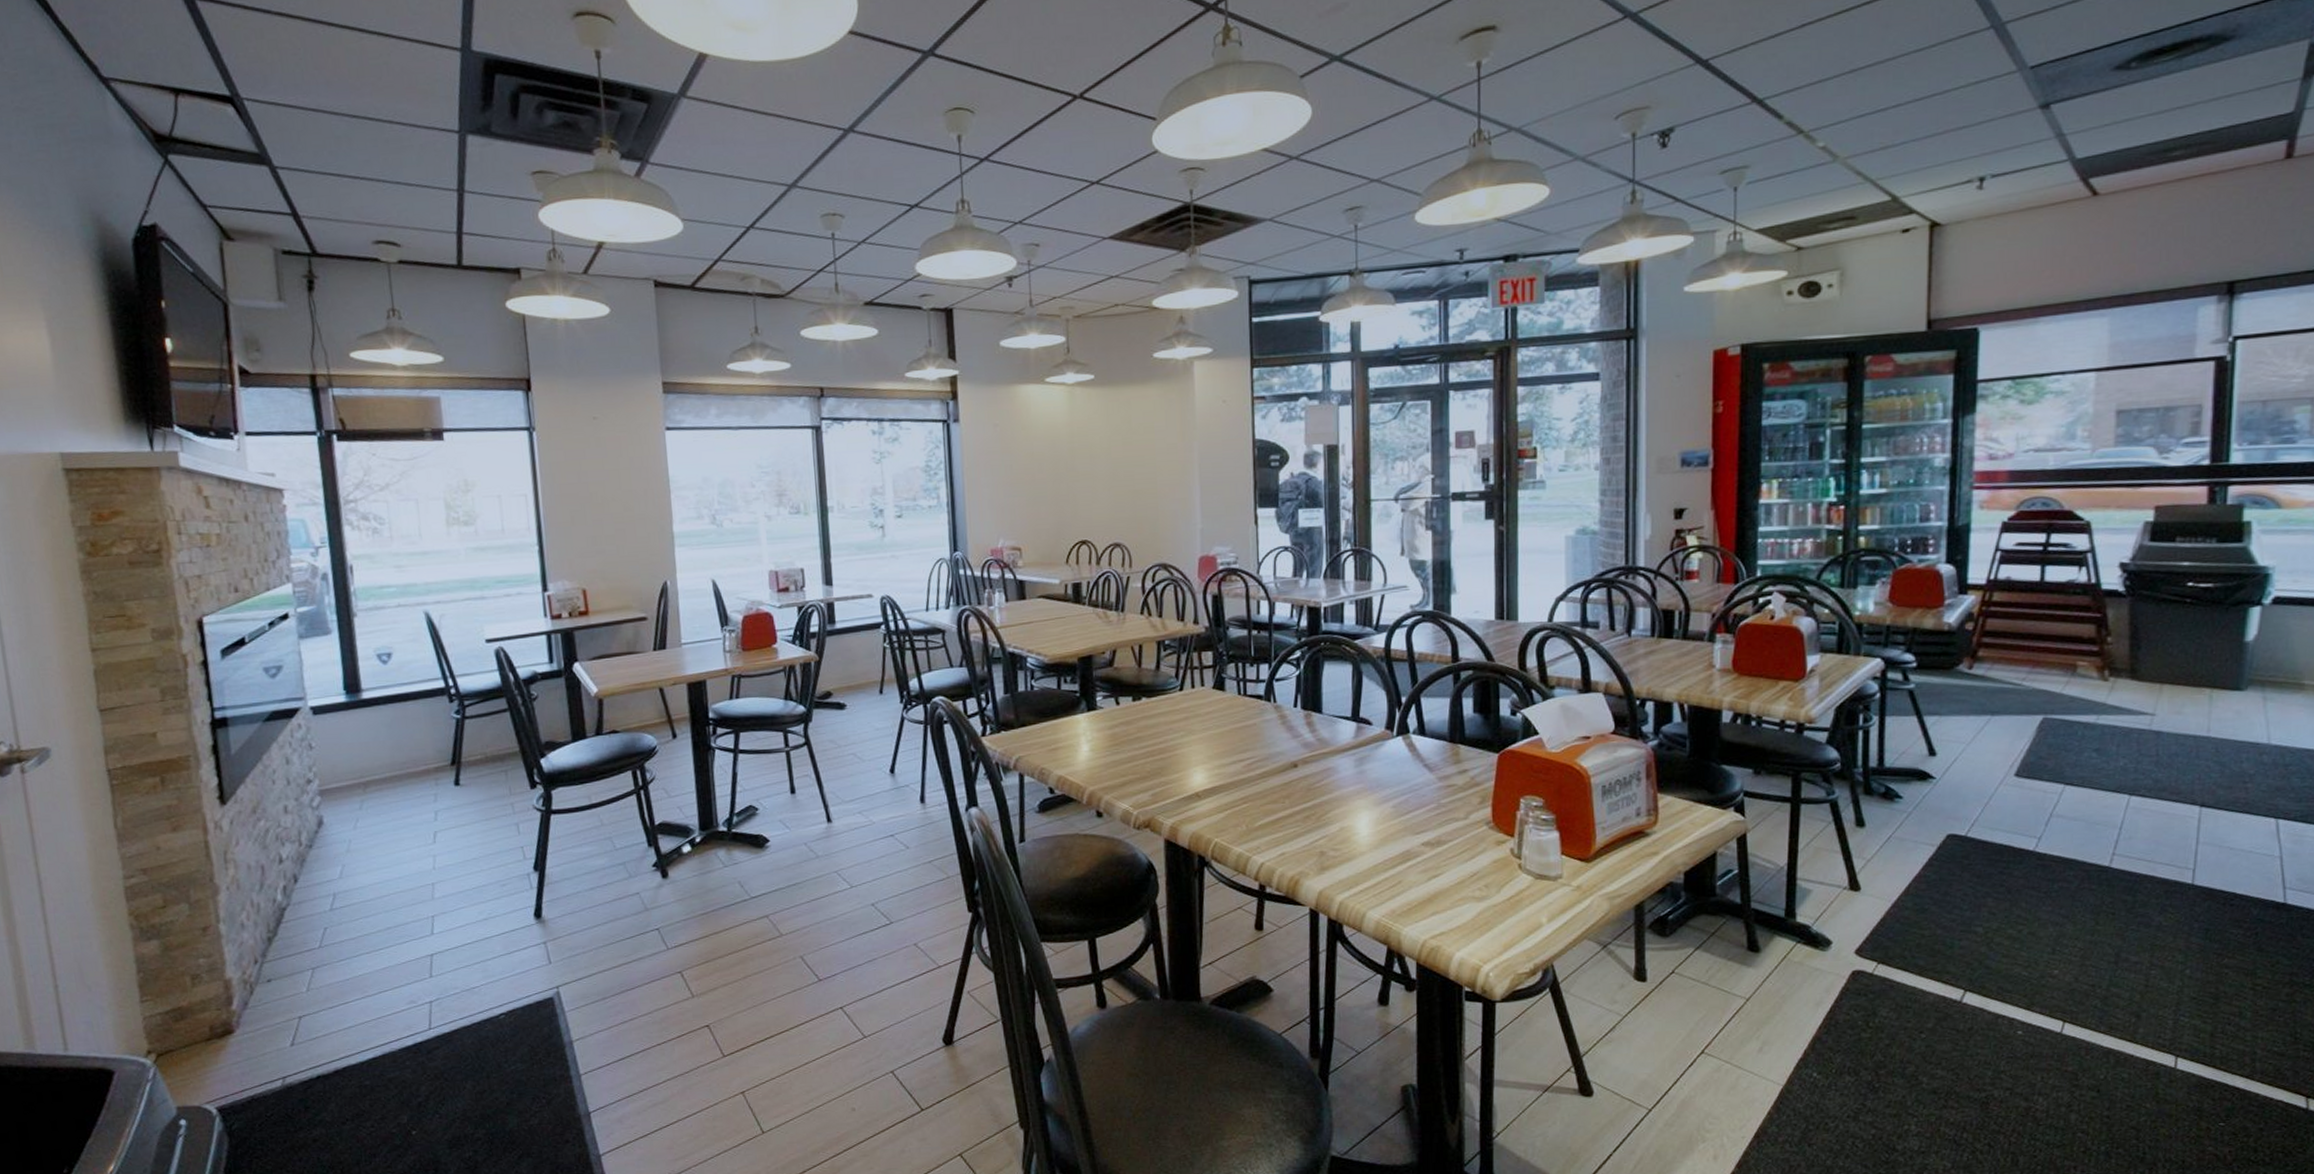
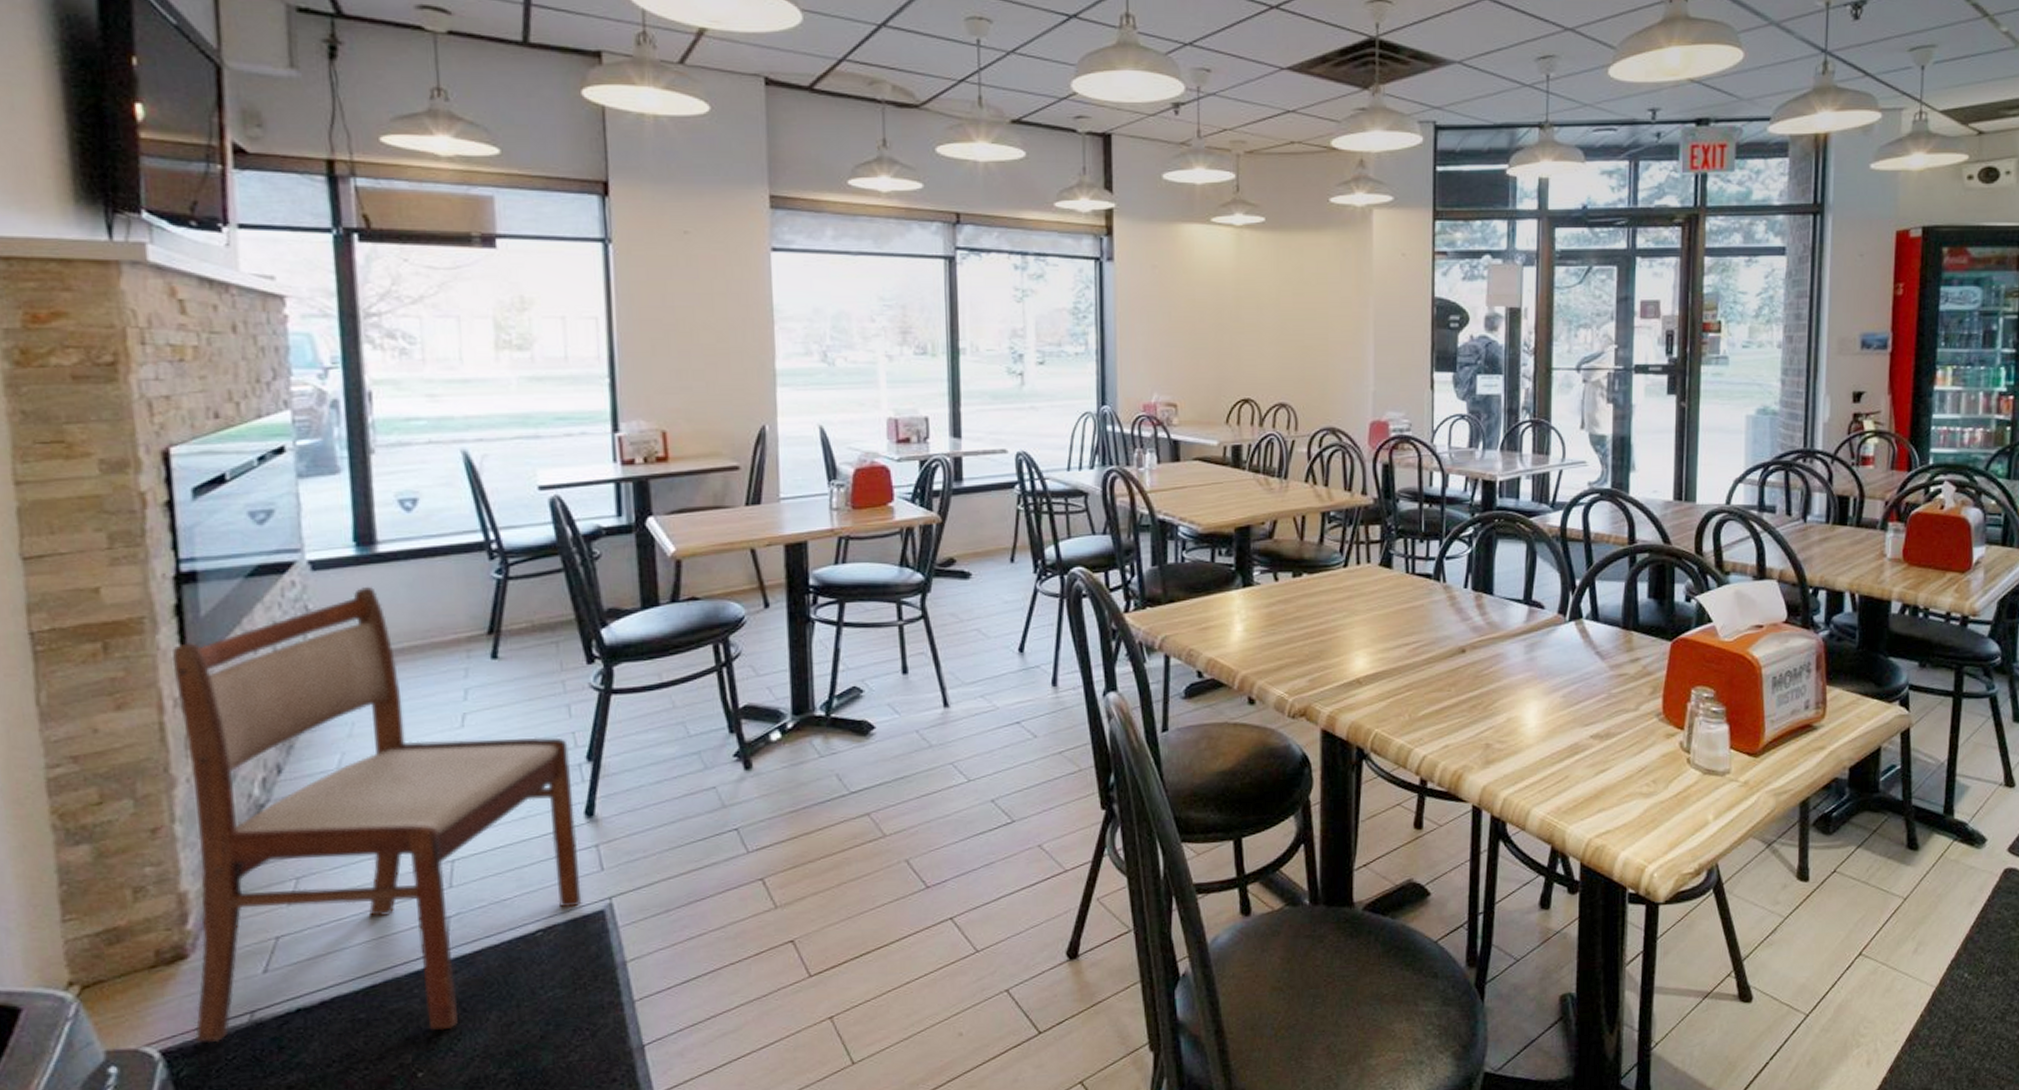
dining chair: none [211,726,535,1102] -> present [171,586,582,1043]

